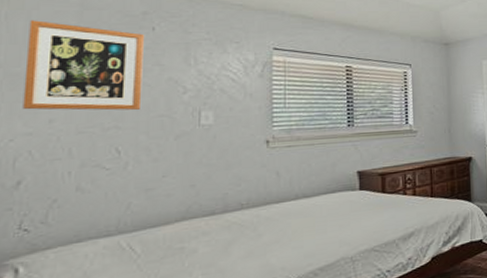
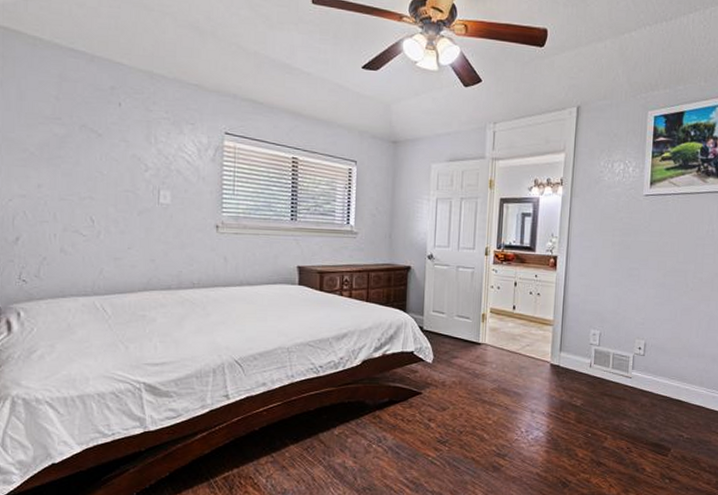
wall art: present [22,20,144,111] -> none [17,89,112,183]

